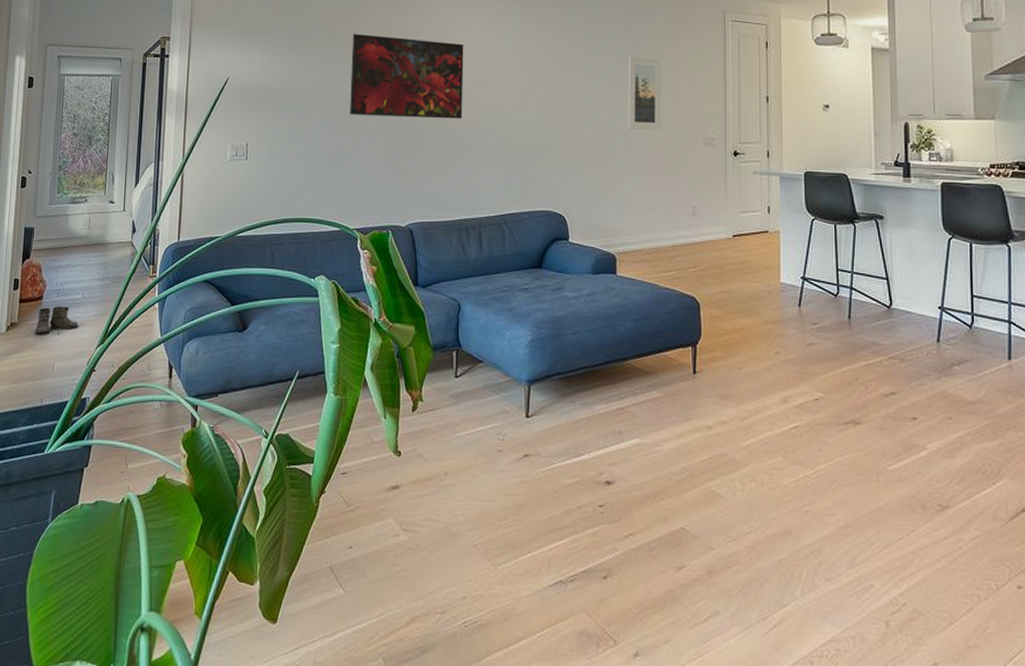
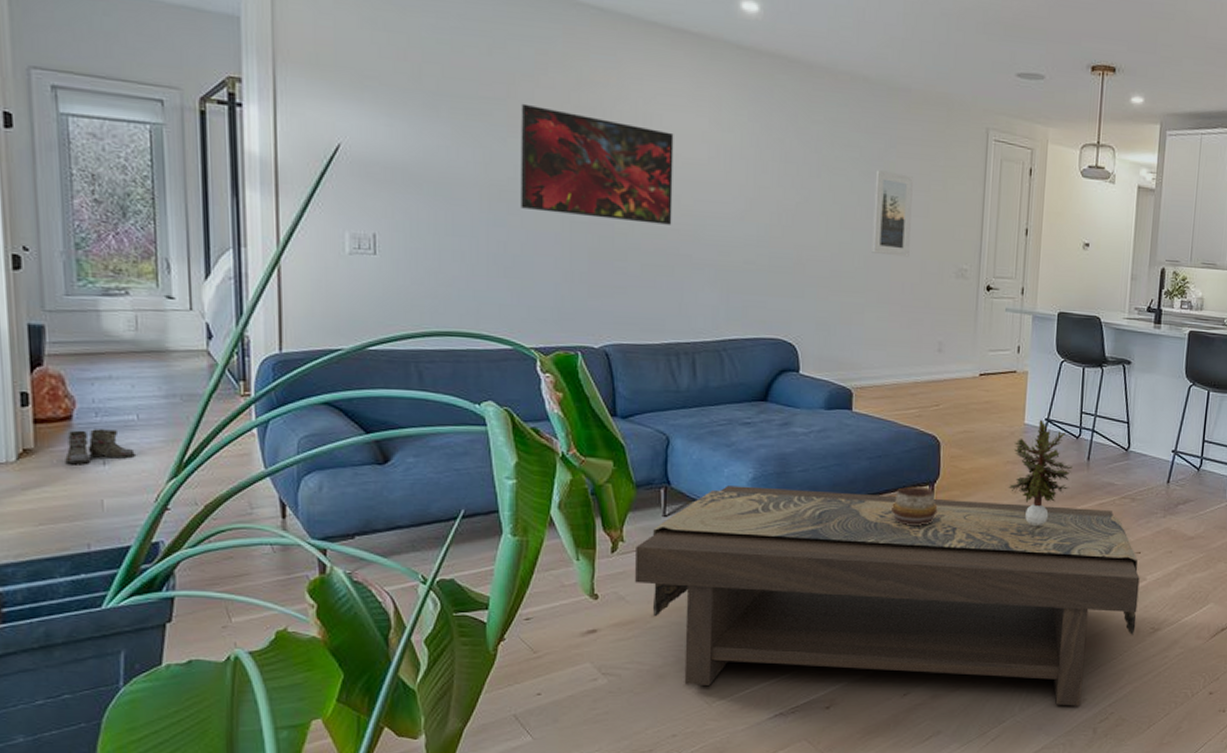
coffee table: none [432,348,921,593] -> present [635,485,1140,706]
decorative bowl: none [657,347,701,387] -> present [892,486,938,525]
potted plant: none [769,278,834,390] -> present [1008,419,1073,527]

